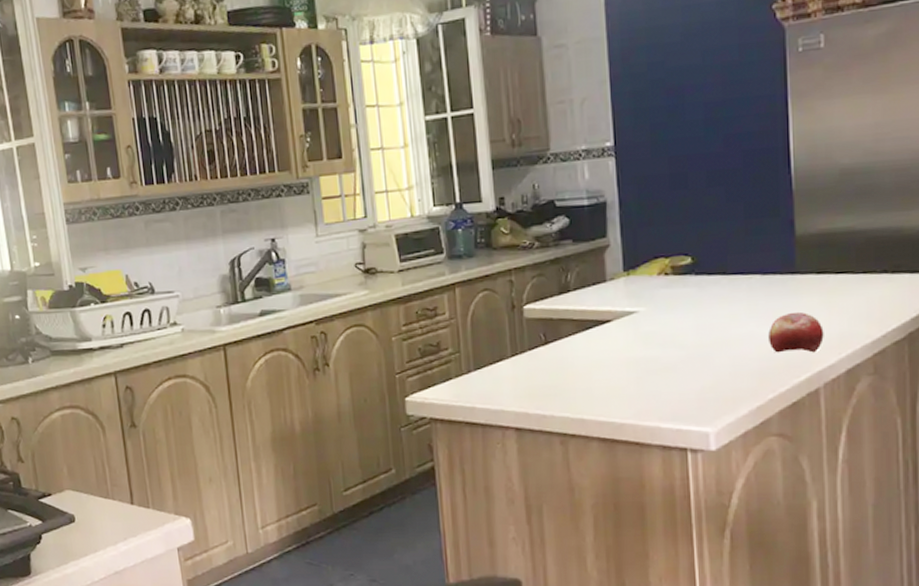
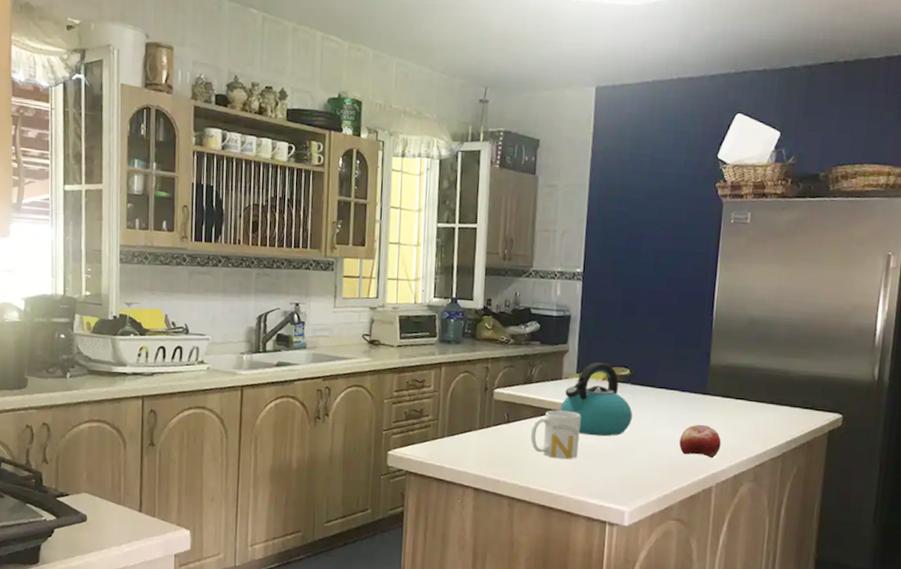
mug: none [577,319,639,380] -> present [531,410,581,460]
kettle: none [609,253,703,345] -> present [560,362,633,436]

